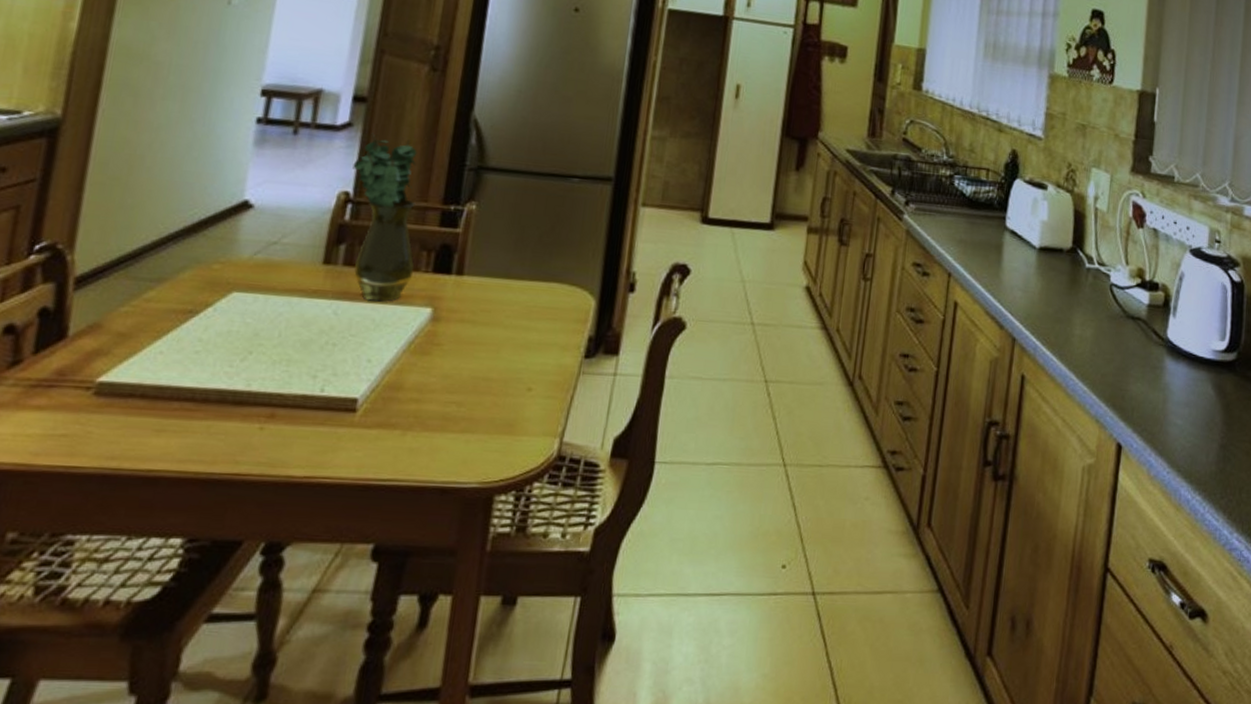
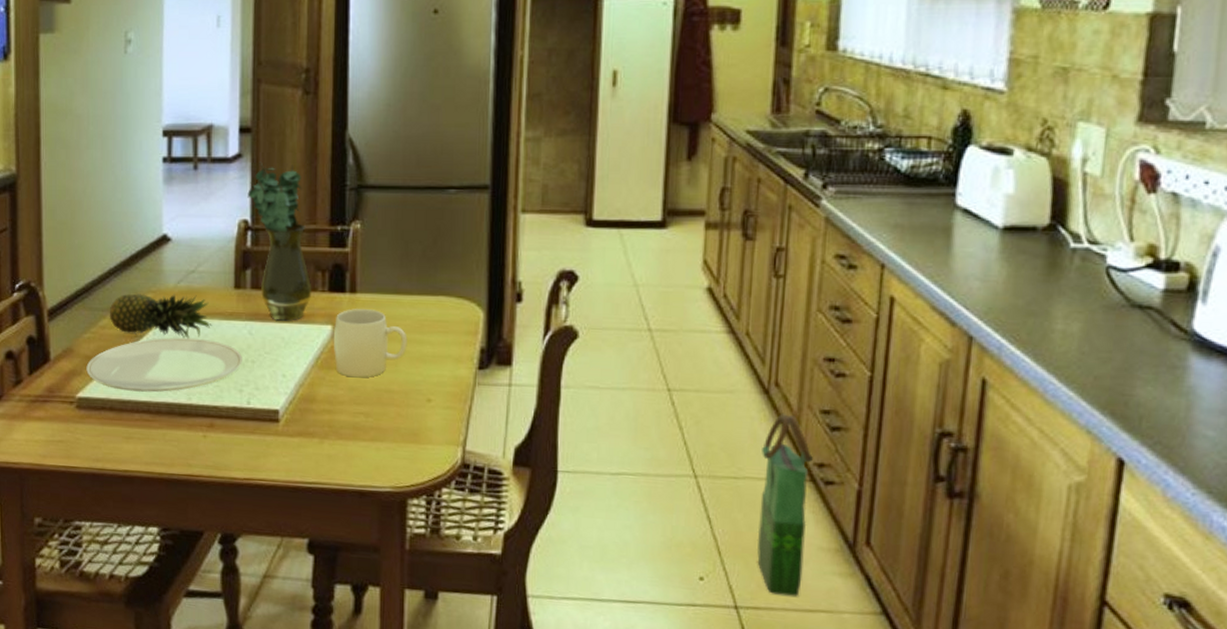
plate: none [116,315,322,377] -> present [86,337,242,392]
fruit: none [159,263,290,317] -> present [110,293,212,339]
mug: none [430,291,514,365] -> present [333,309,408,378]
tote bag: none [835,405,887,579] -> present [757,414,813,596]

